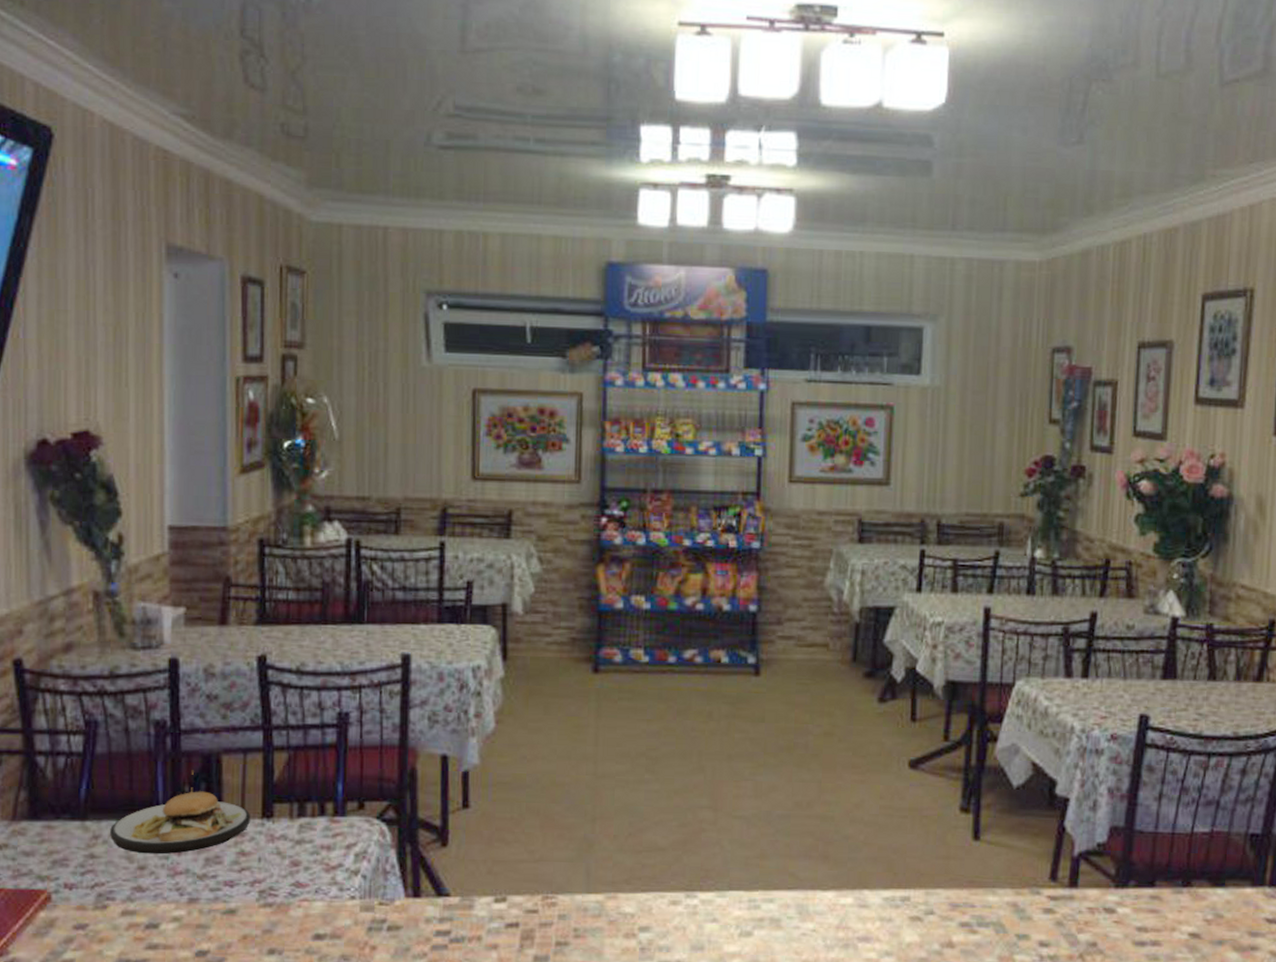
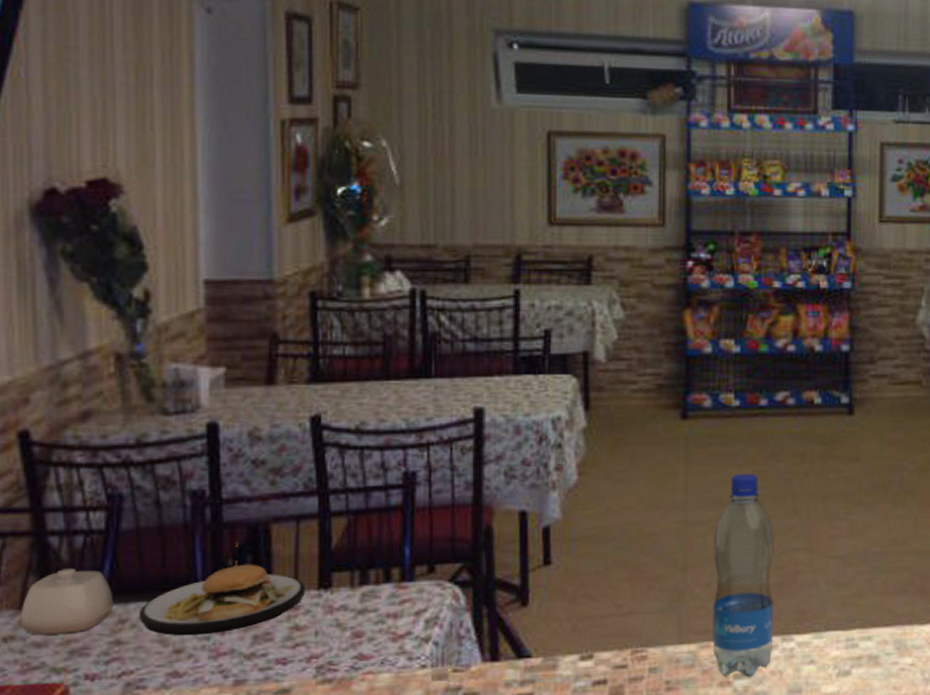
sugar bowl: none [13,785,89,845] -> present [20,567,114,635]
bottle: none [618,729,680,931] -> present [712,473,774,678]

